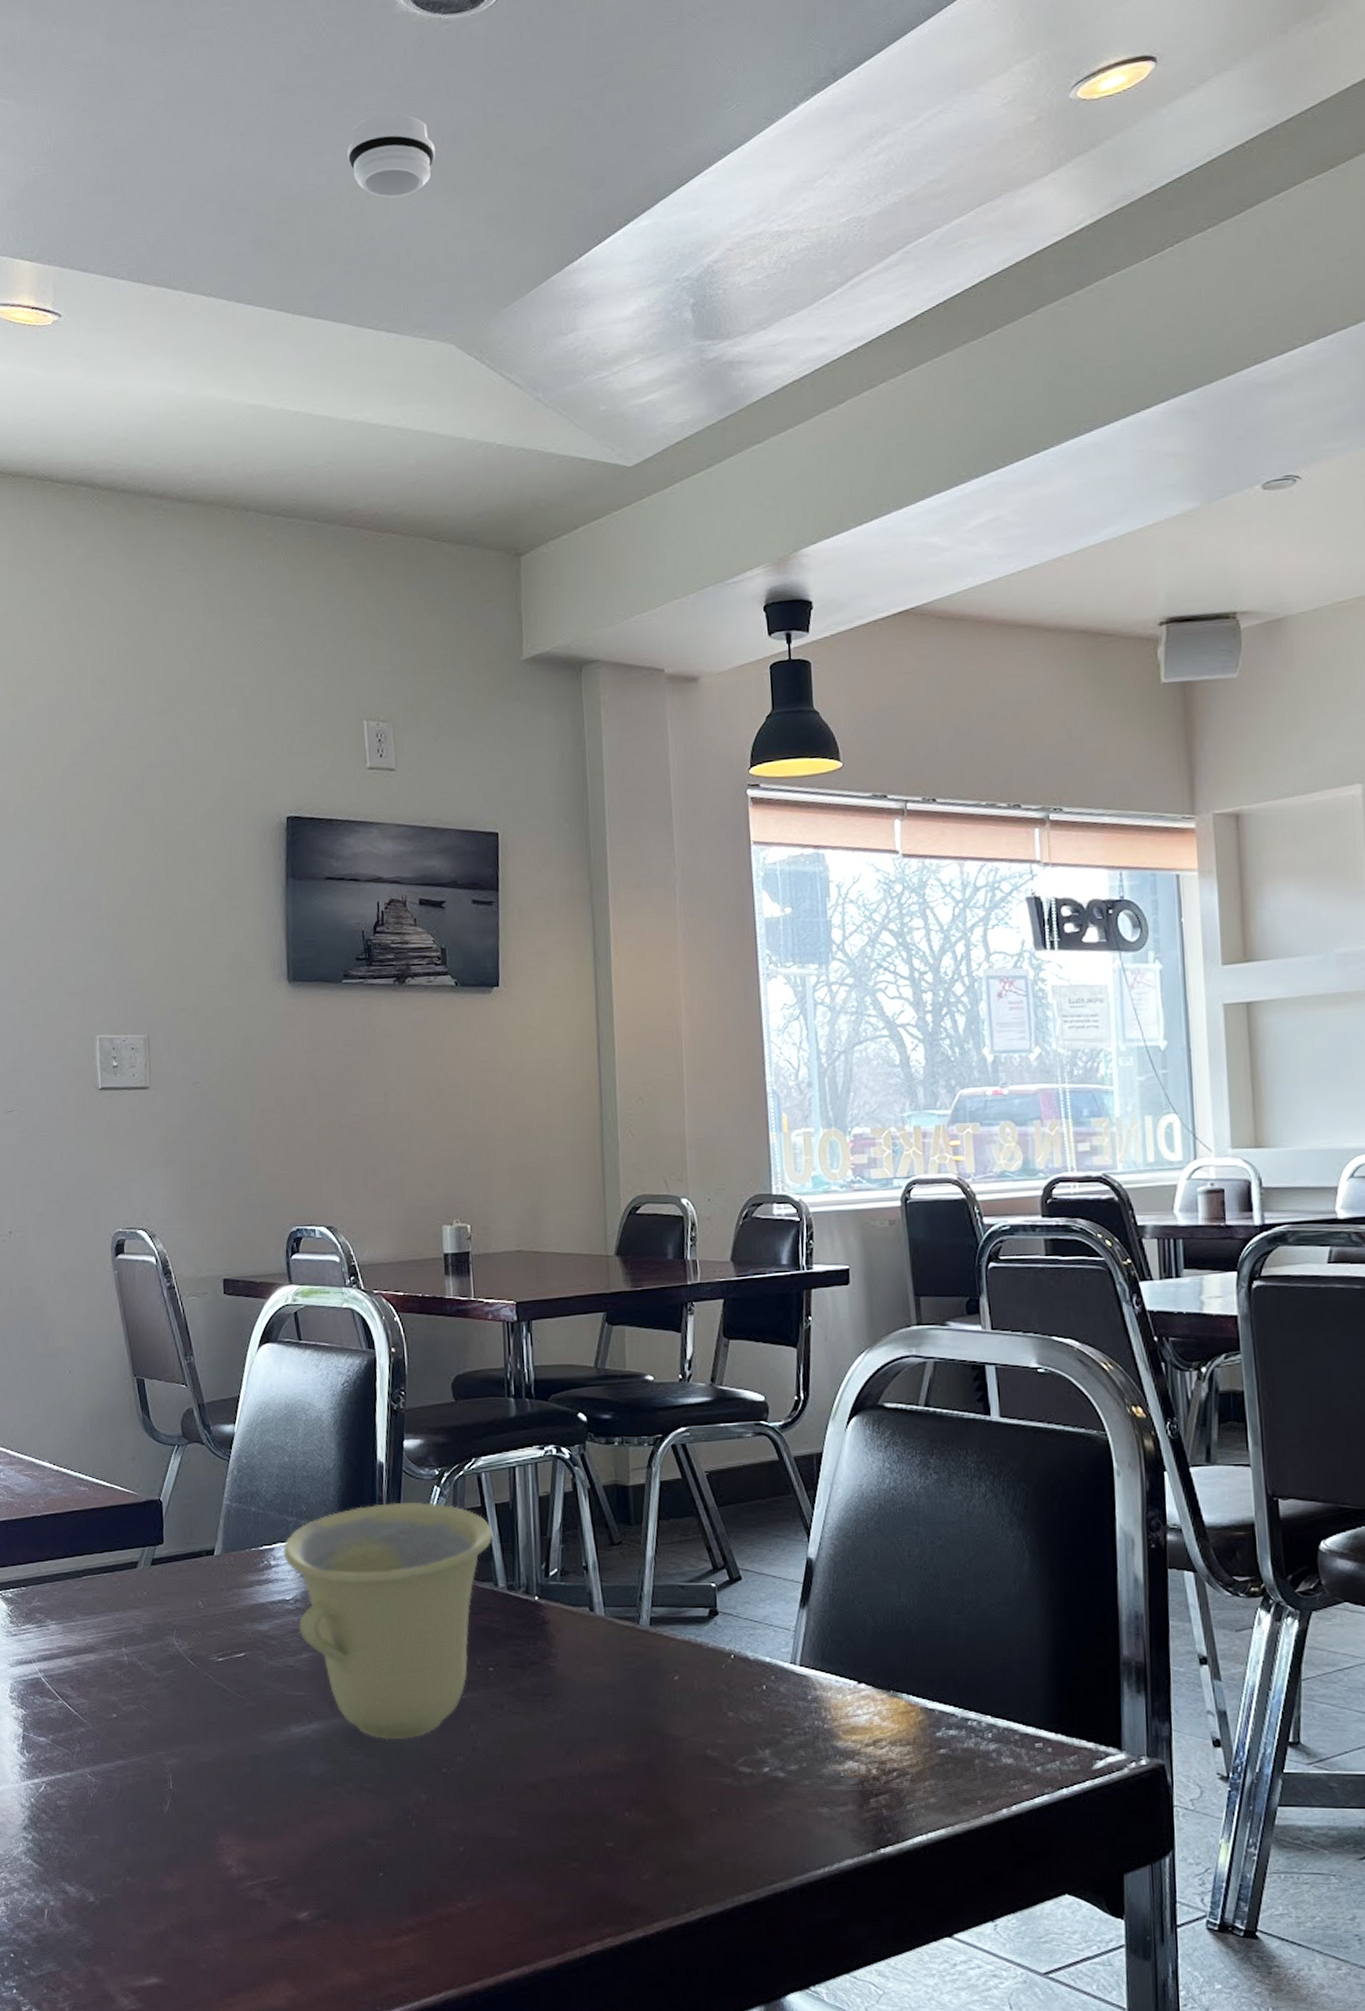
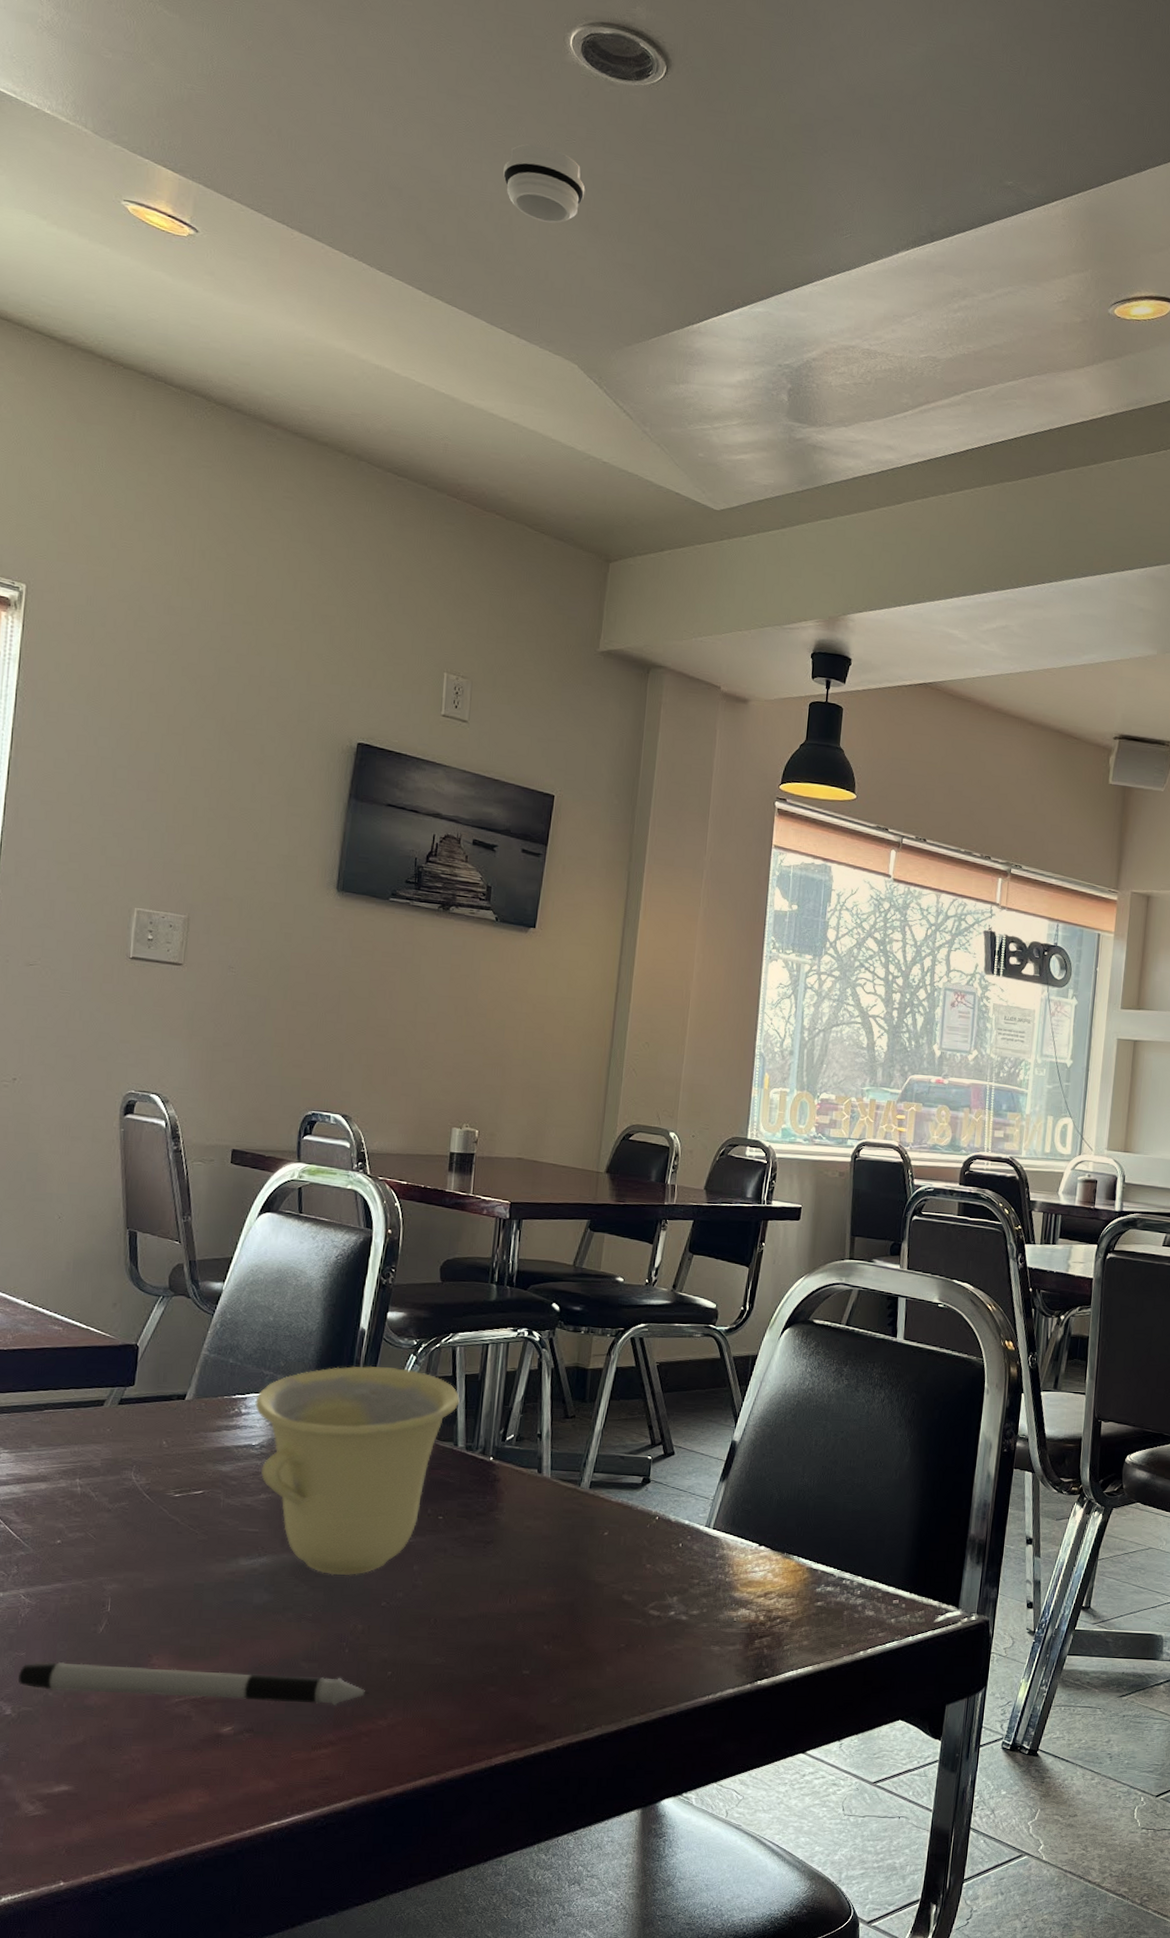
pen: none [96,1845,444,1887] -> present [18,1662,370,1705]

